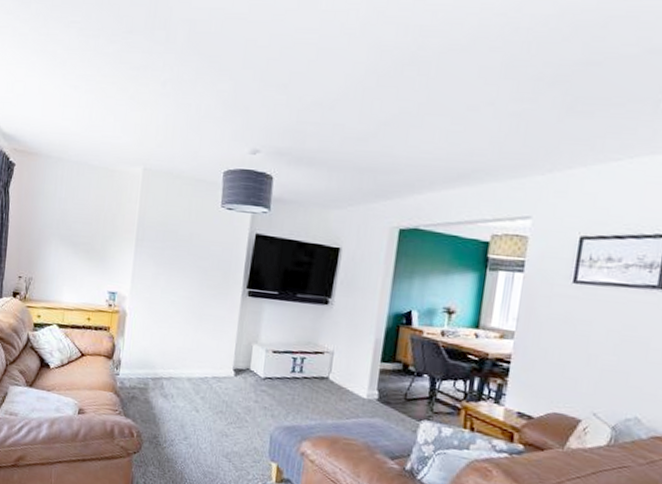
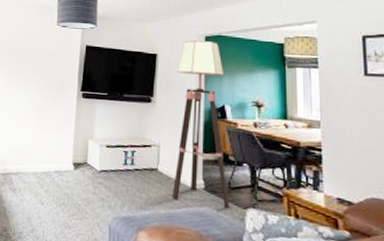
floor lamp: none [341,233,417,420] -> present [171,40,229,209]

